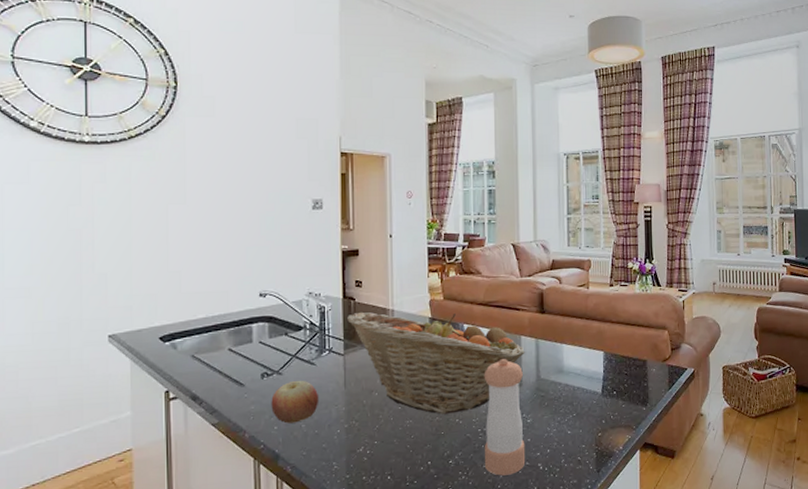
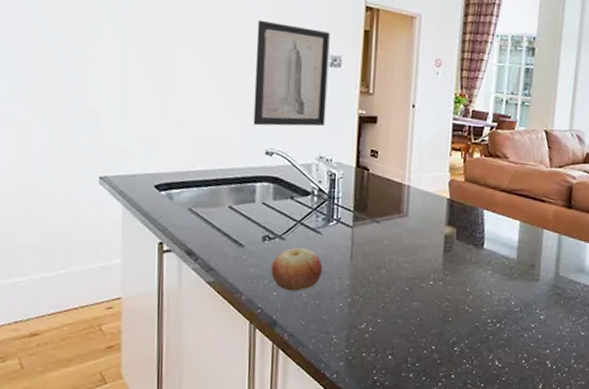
wall art: none [245,175,312,271] -> present [253,20,330,127]
fruit basket: present [347,312,525,414] -> none [359,184,546,301]
pepper shaker: present [484,359,526,476] -> none [491,251,541,369]

